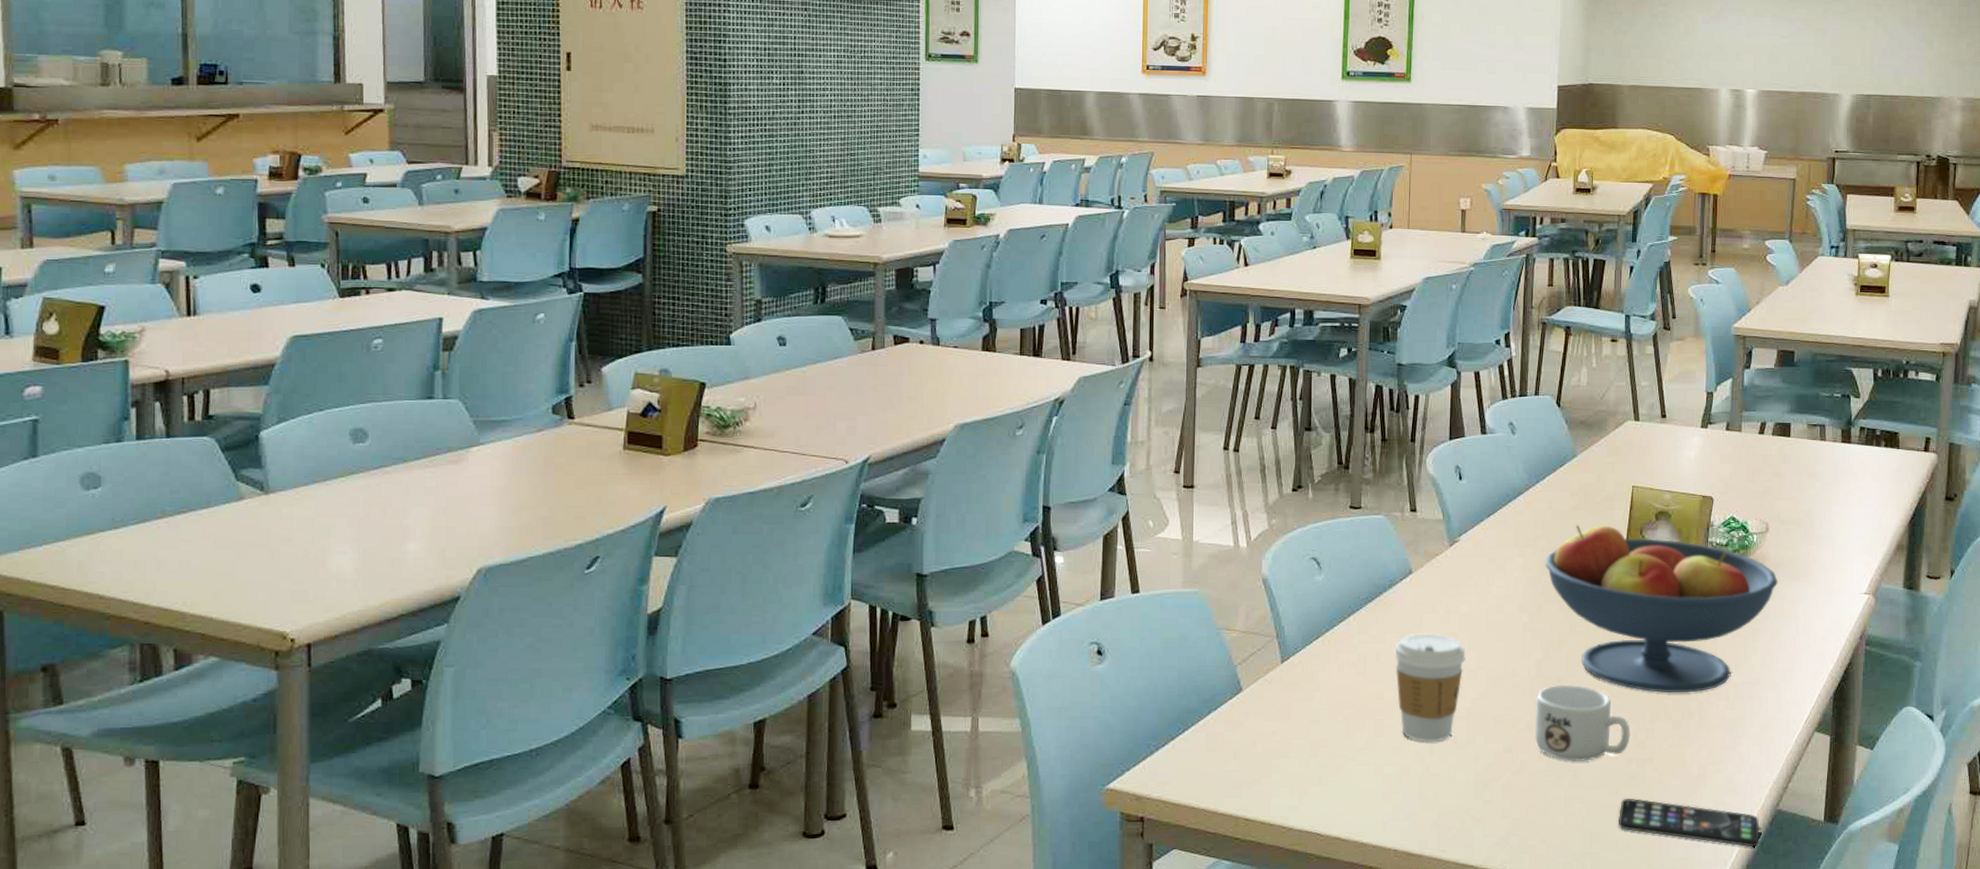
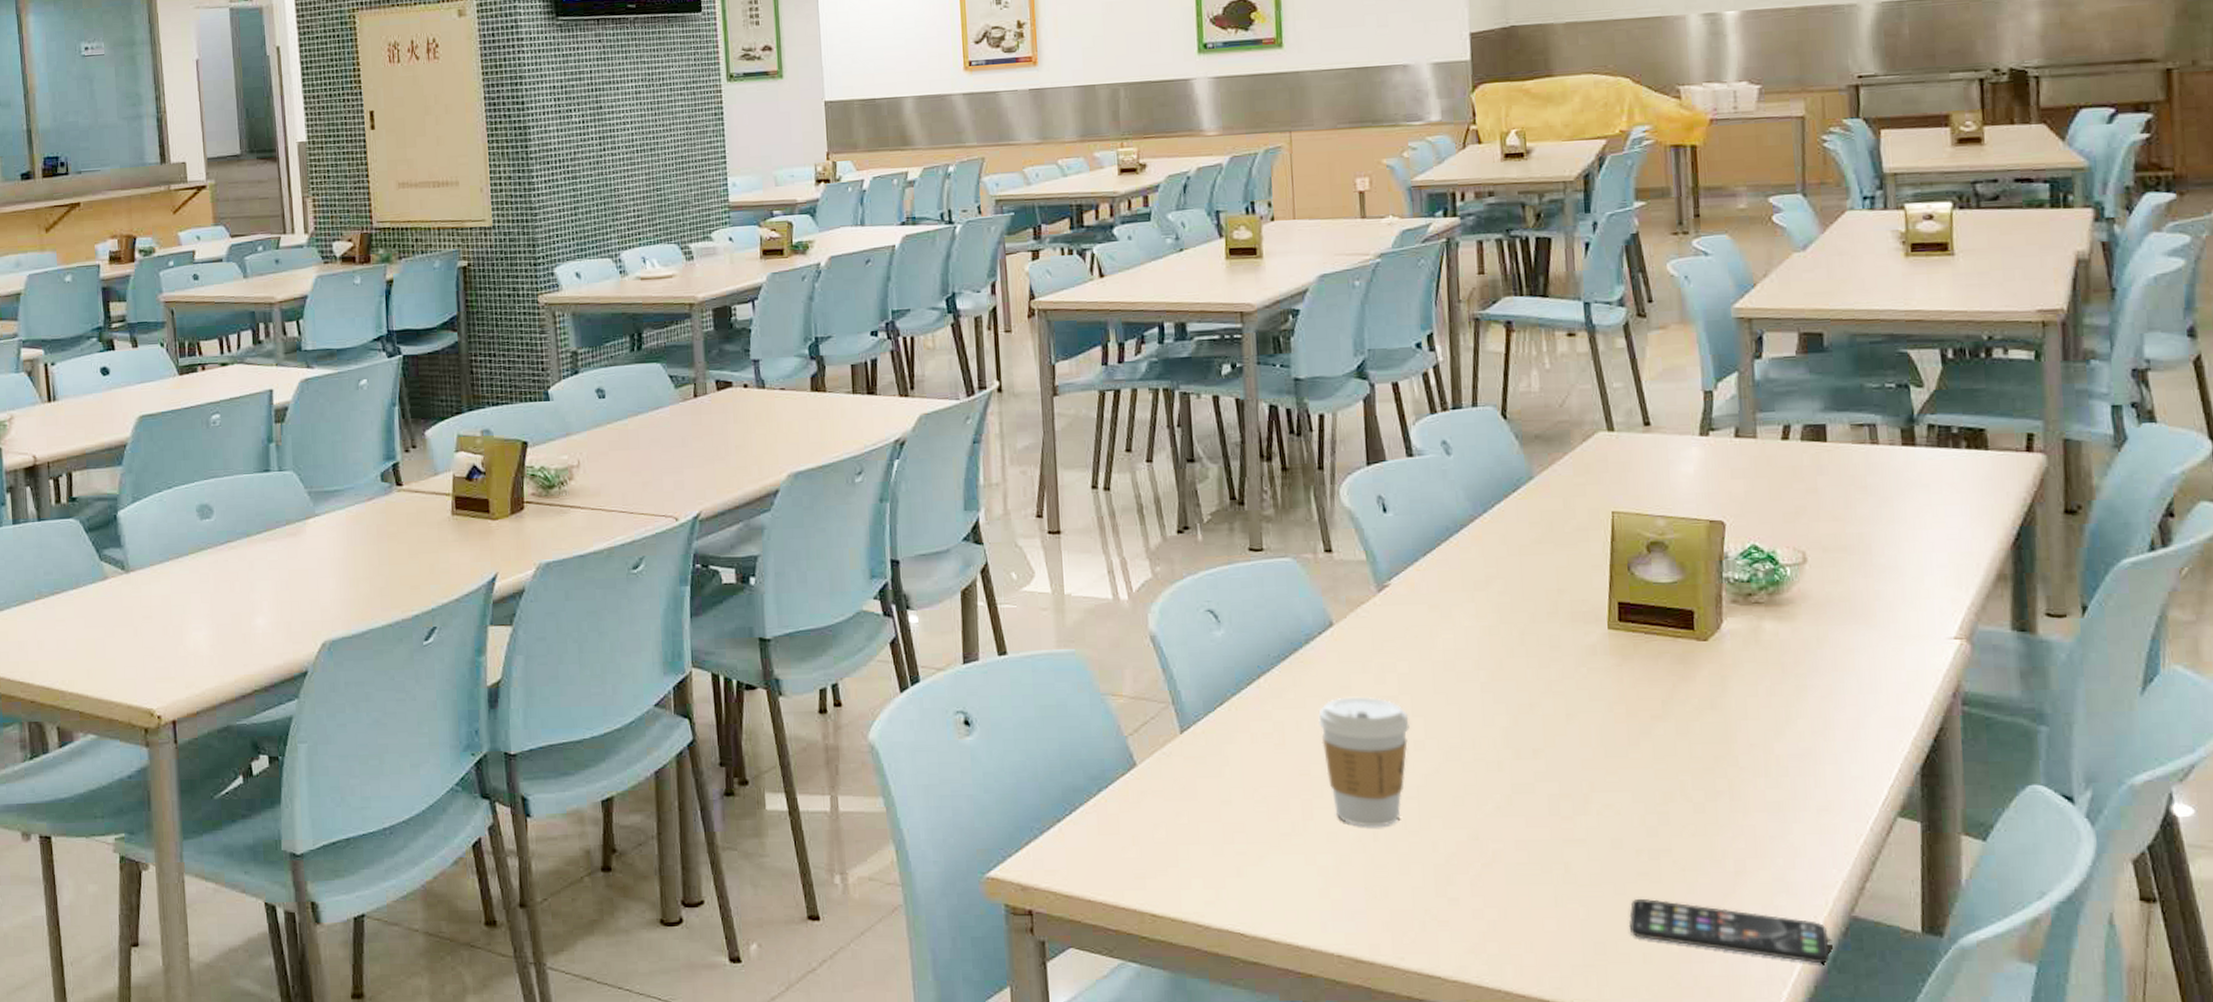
mug: present [1535,684,1630,762] -> none [1506,757,1637,853]
fruit bowl: present [1545,524,1778,693] -> none [1503,561,1826,768]

